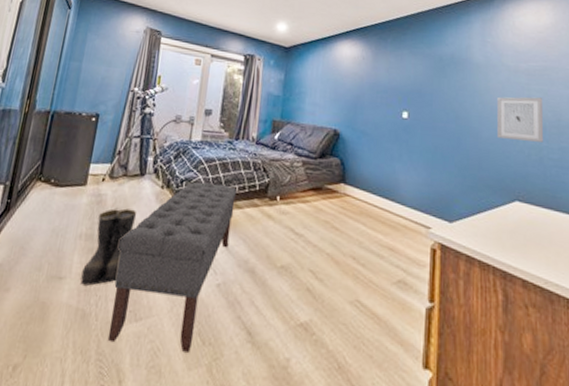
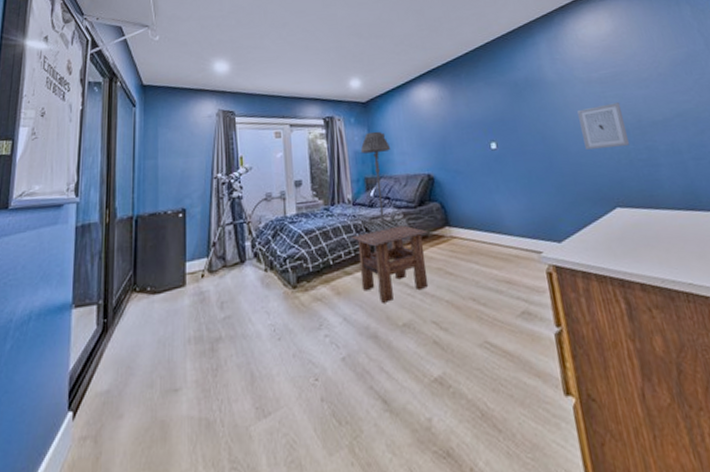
boots: present [80,208,137,286] -> none [198,300,245,392]
bench: present [107,181,236,352] -> none [230,253,346,447]
side table: none [248,172,323,243] -> present [351,225,429,303]
floor lamp: none [273,77,303,174] -> present [360,131,390,231]

